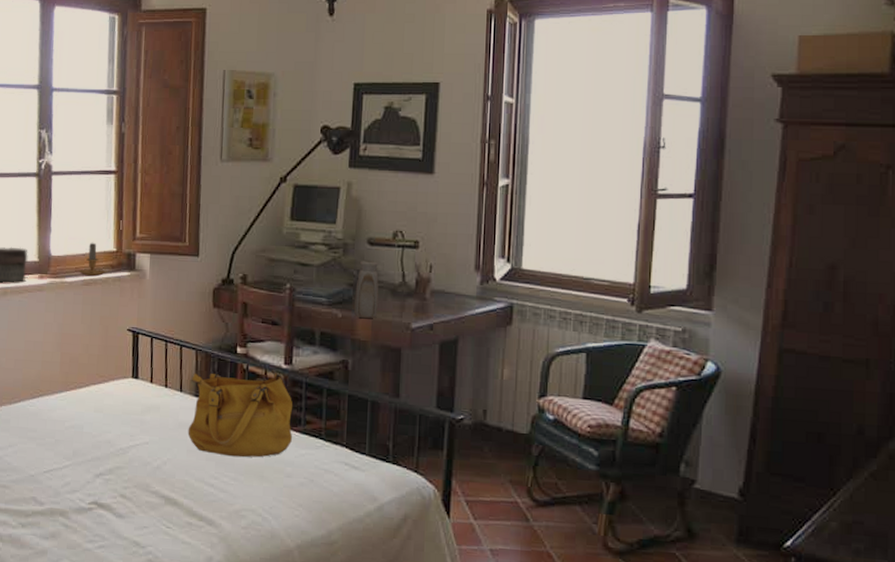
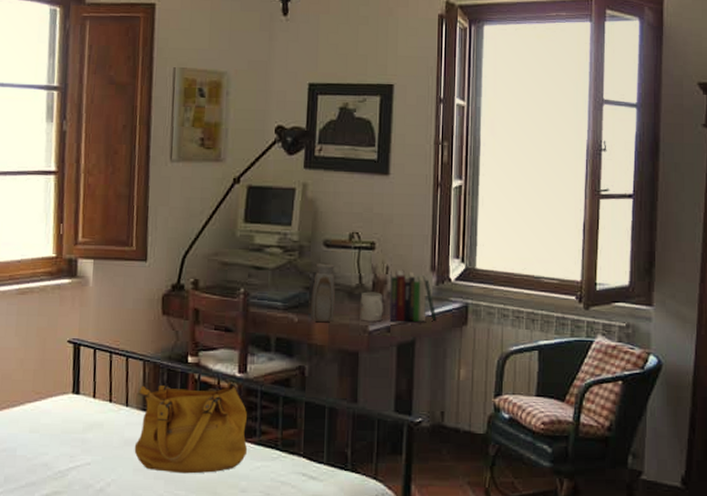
candle: present [78,242,111,277] -> none [13,247,50,285]
mug: none [403,289,427,319] -> present [360,292,383,322]
books: none [431,268,481,321] -> present [388,269,437,322]

